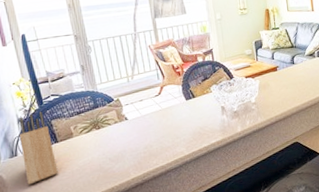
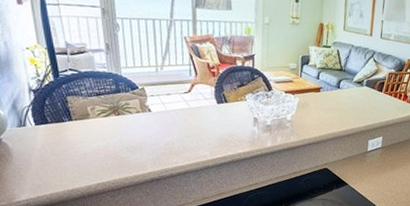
knife block: present [19,111,58,185] -> none [29,84,69,159]

